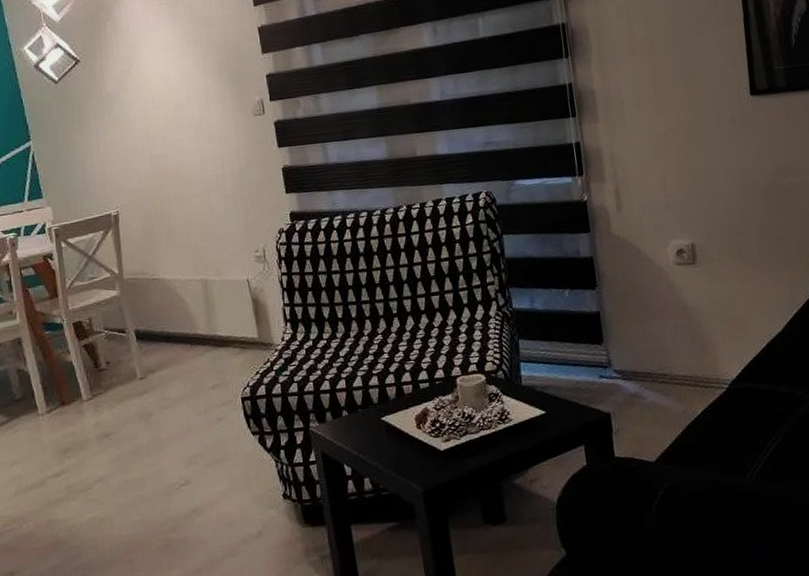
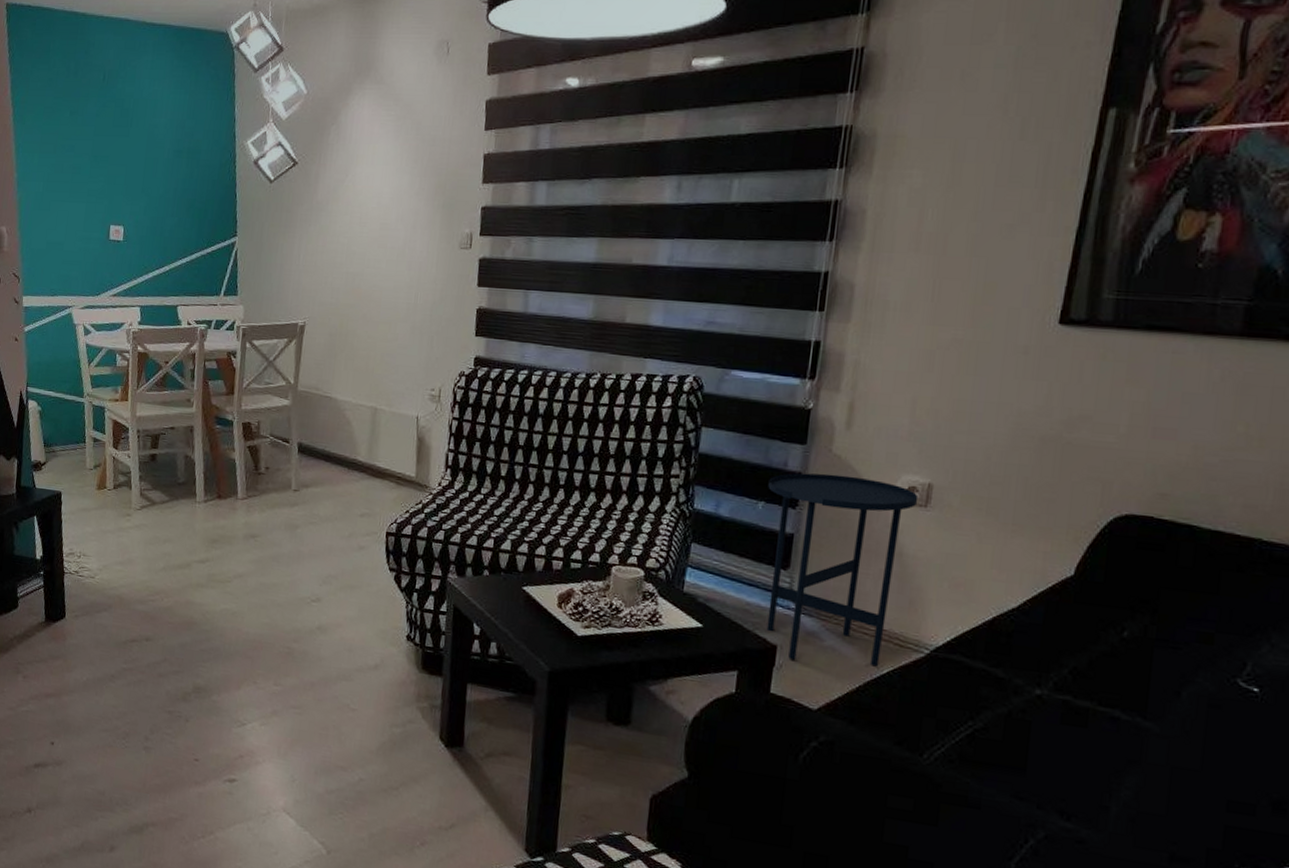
side table: none [568,250,694,423] -> present [766,473,919,667]

